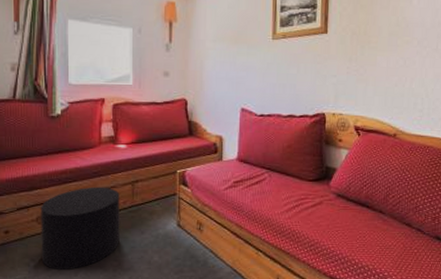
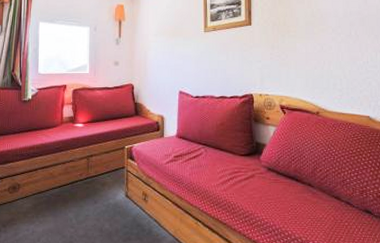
stool: present [40,186,120,270] -> none [10,160,77,235]

